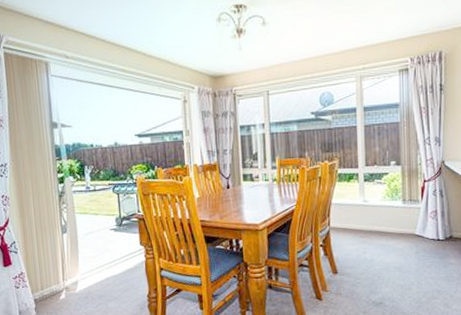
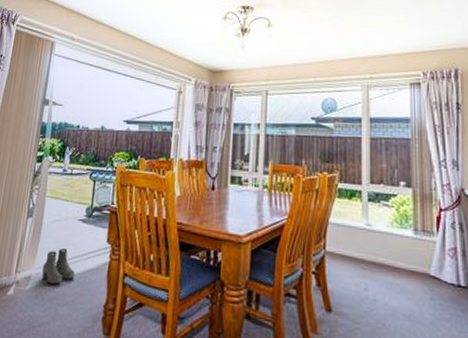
boots: none [87,255,117,286] -> present [42,249,76,285]

